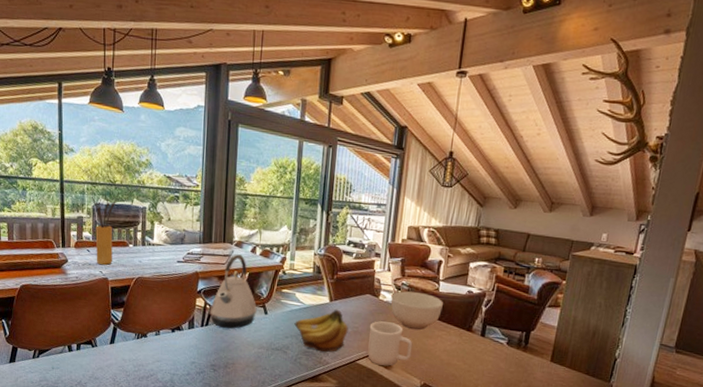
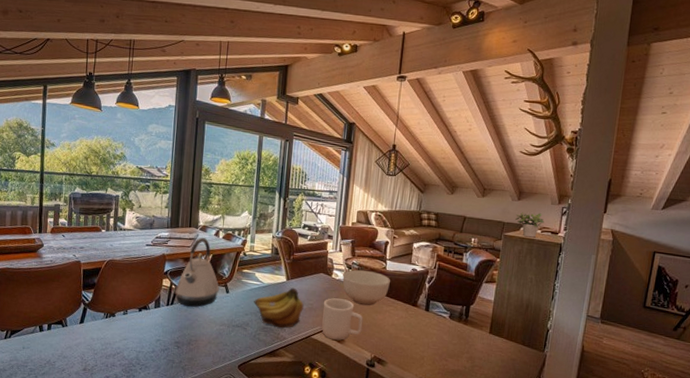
vase: present [92,192,120,266] -> none [69,182,95,249]
potted plant: none [586,229,619,258] -> present [515,212,544,238]

